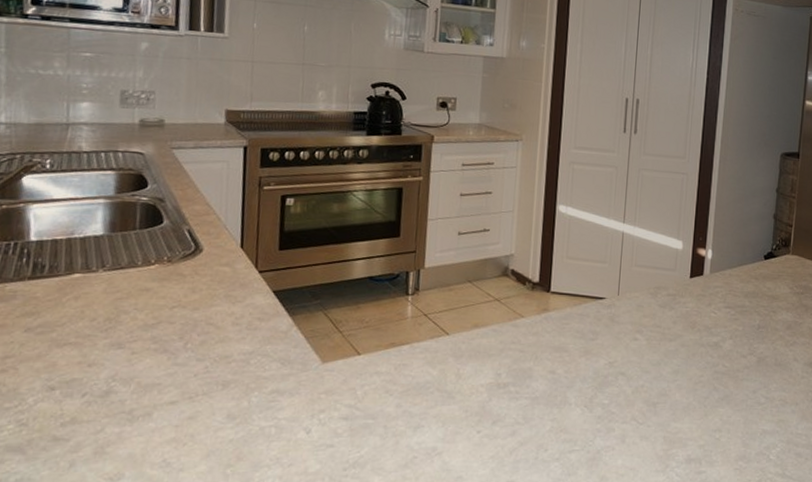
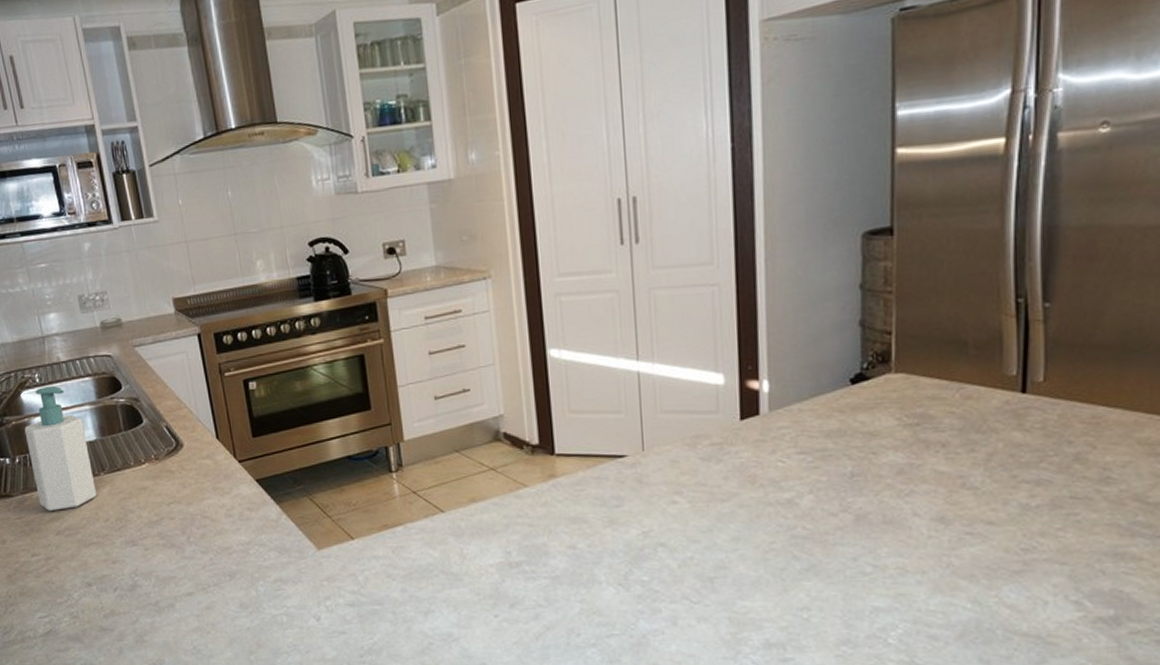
soap bottle: none [12,173,93,305] -> present [24,385,97,511]

